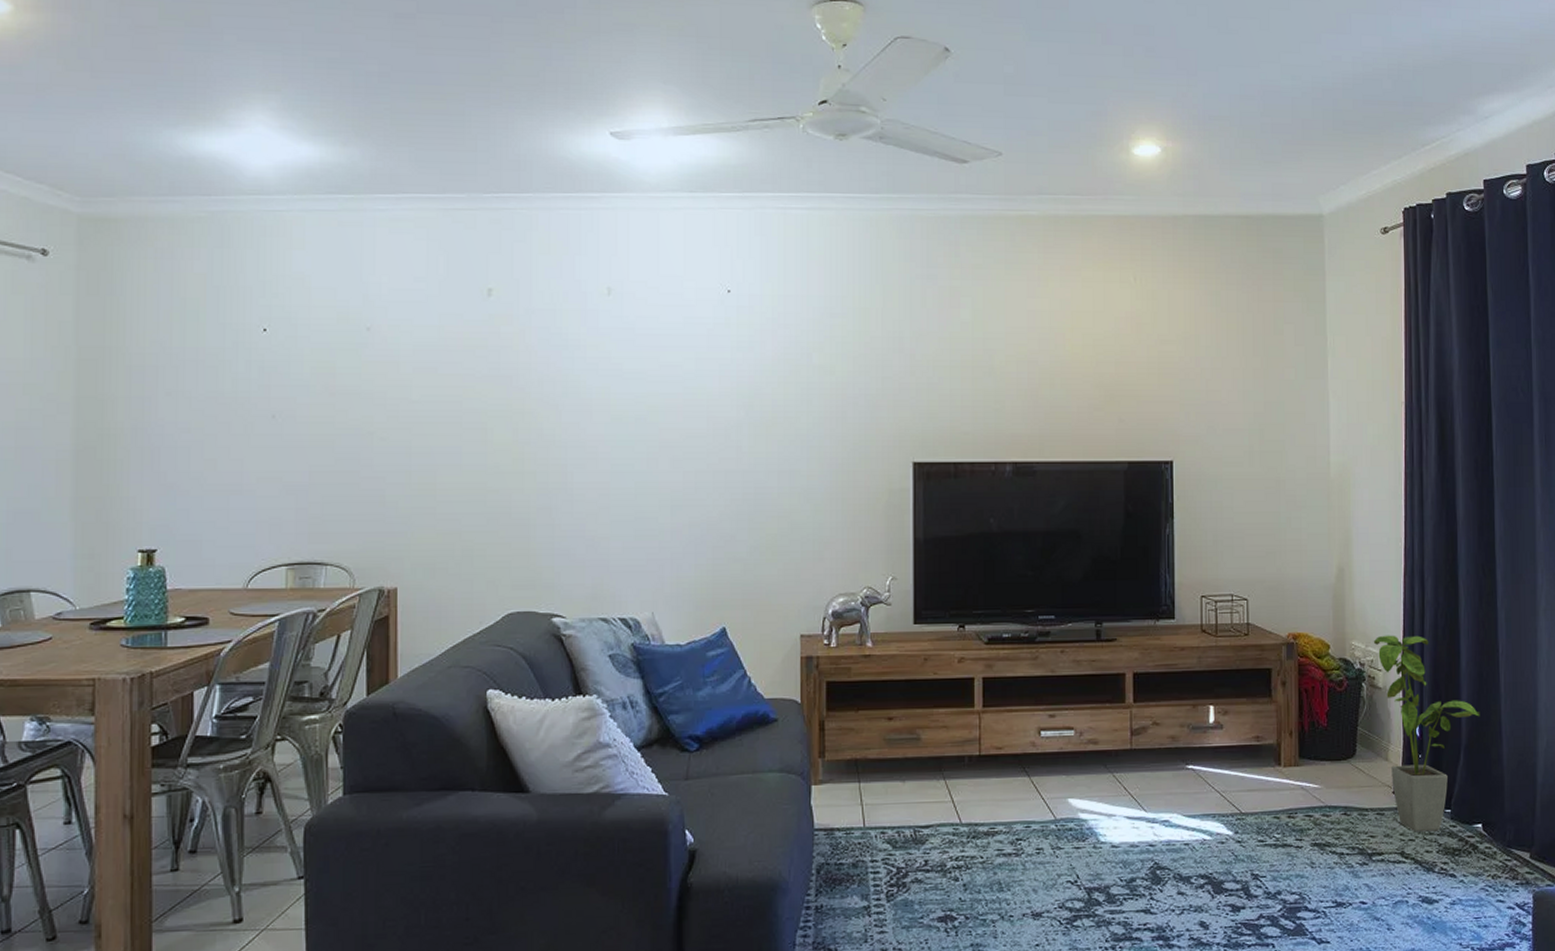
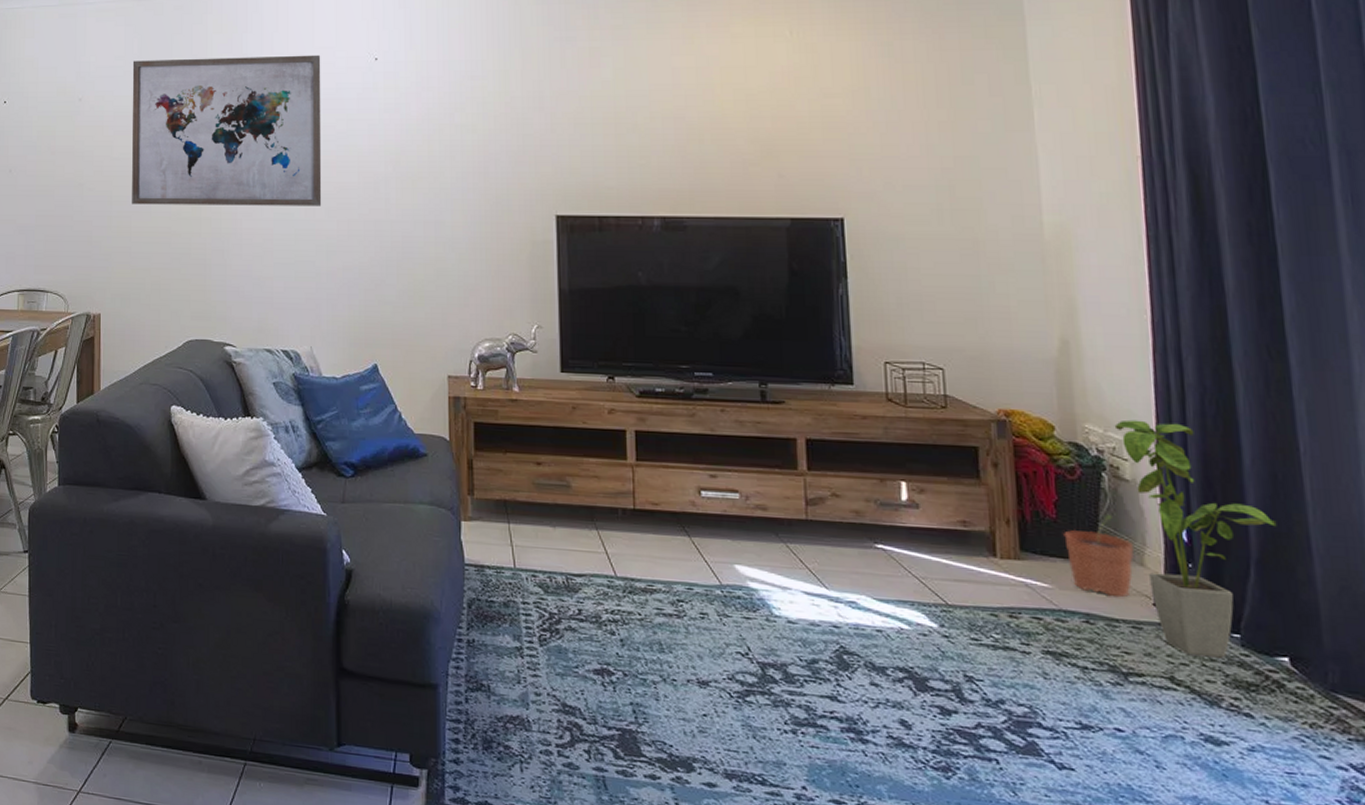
wall art: none [436,283,667,456] -> present [132,55,322,206]
plant pot: none [1332,719,1381,790] -> present [1064,515,1134,598]

